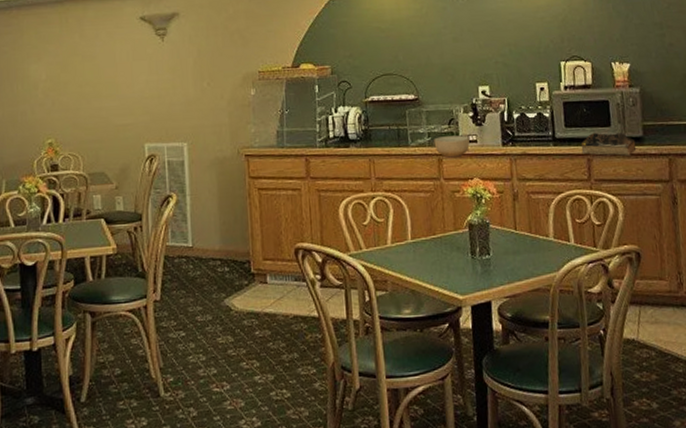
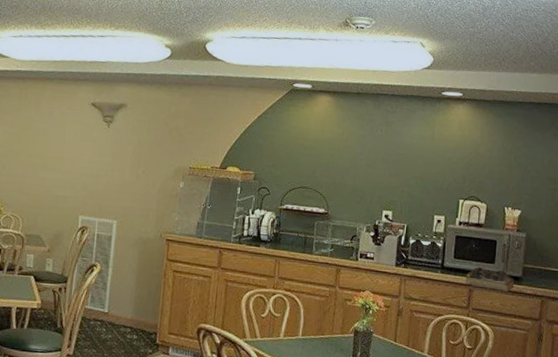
bowl: present [433,135,471,159] -> none [335,249,368,271]

